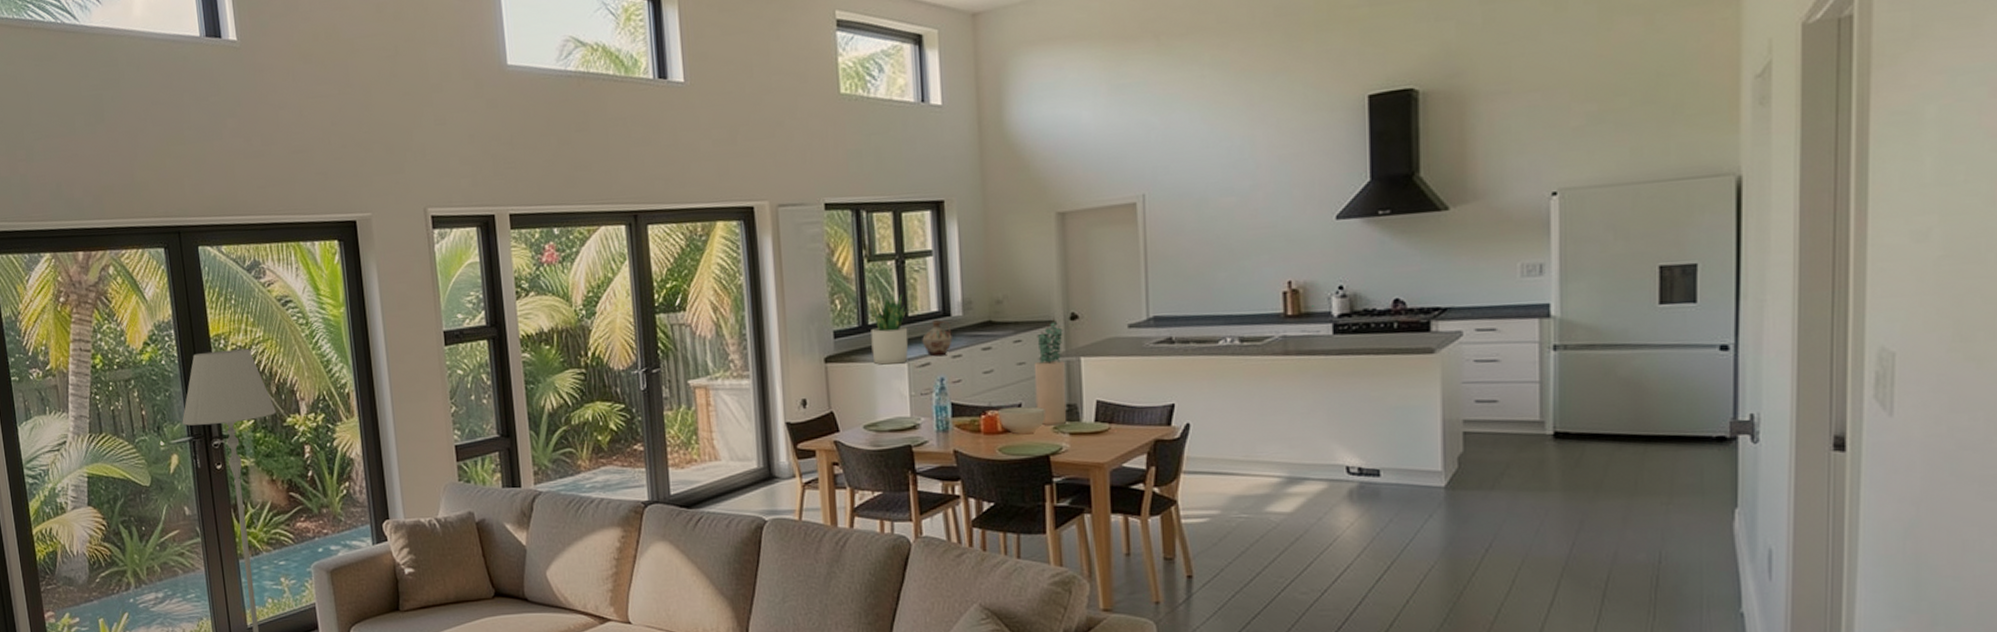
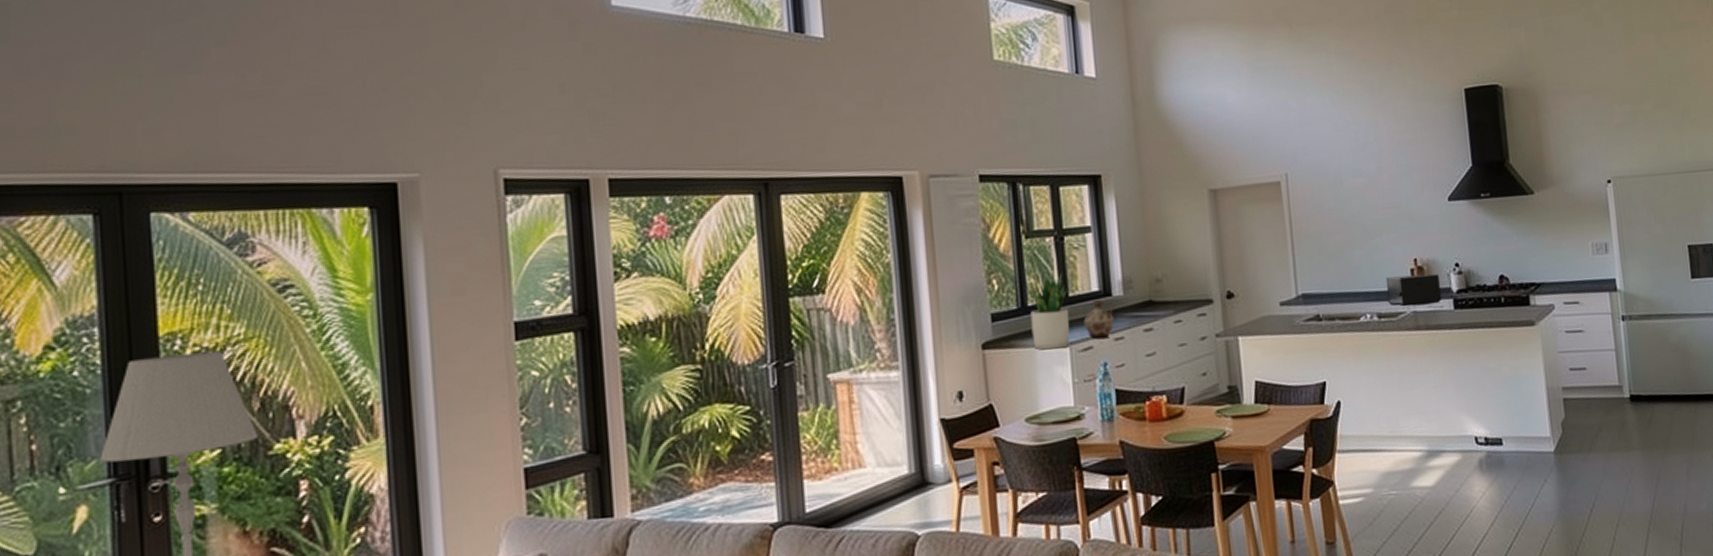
bowl: present [997,406,1046,435] -> none [1161,389,1208,421]
vase: present [1033,317,1067,426] -> none [1194,296,1229,410]
toaster: none [1252,297,1318,331] -> present [1386,274,1441,307]

